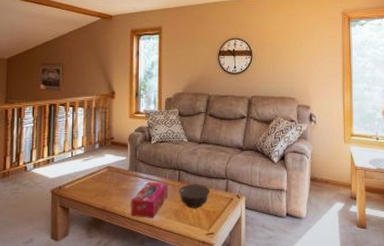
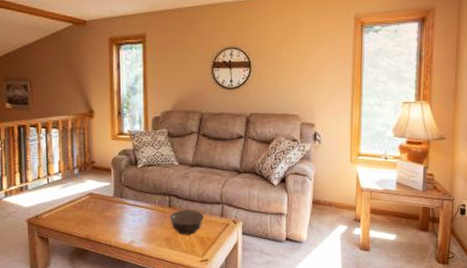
tissue box: present [131,181,168,218] -> none [117,208,158,247]

